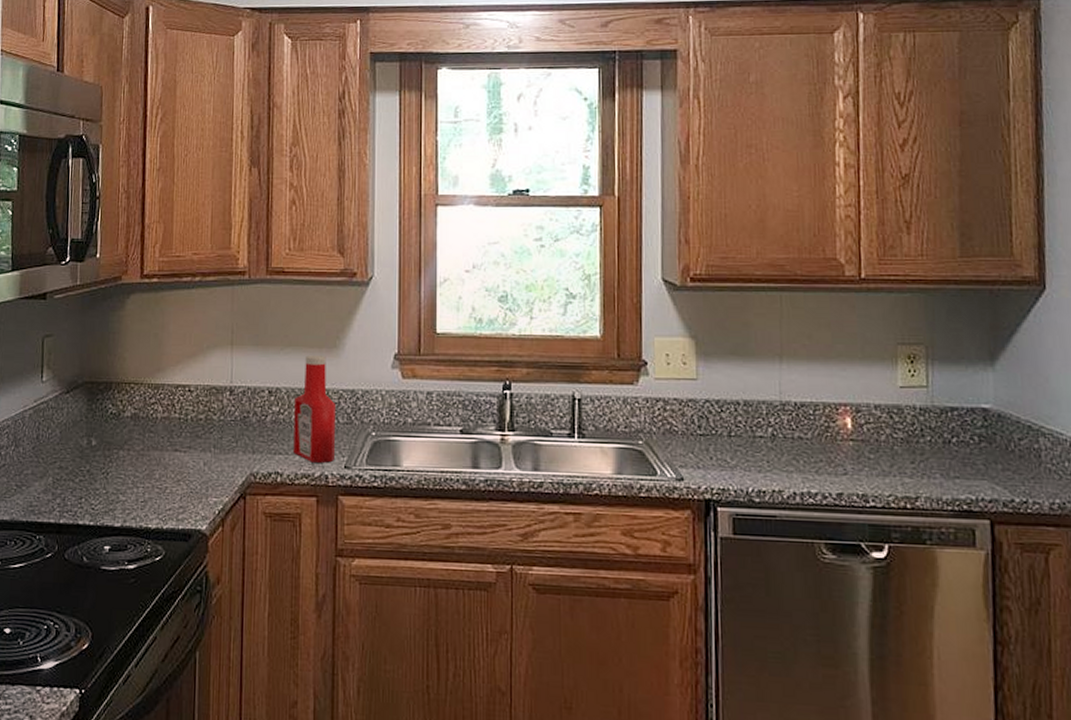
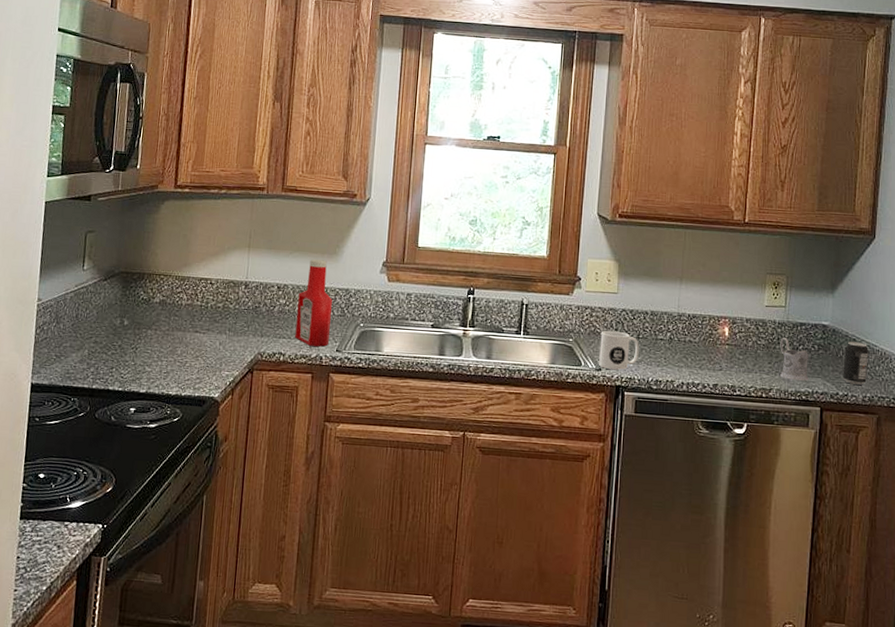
mug: none [679,428,732,480] -> present [599,330,639,371]
tea glass holder: none [924,427,970,486] -> present [780,337,809,382]
beverage can: none [1017,429,1053,488] -> present [843,341,869,385]

